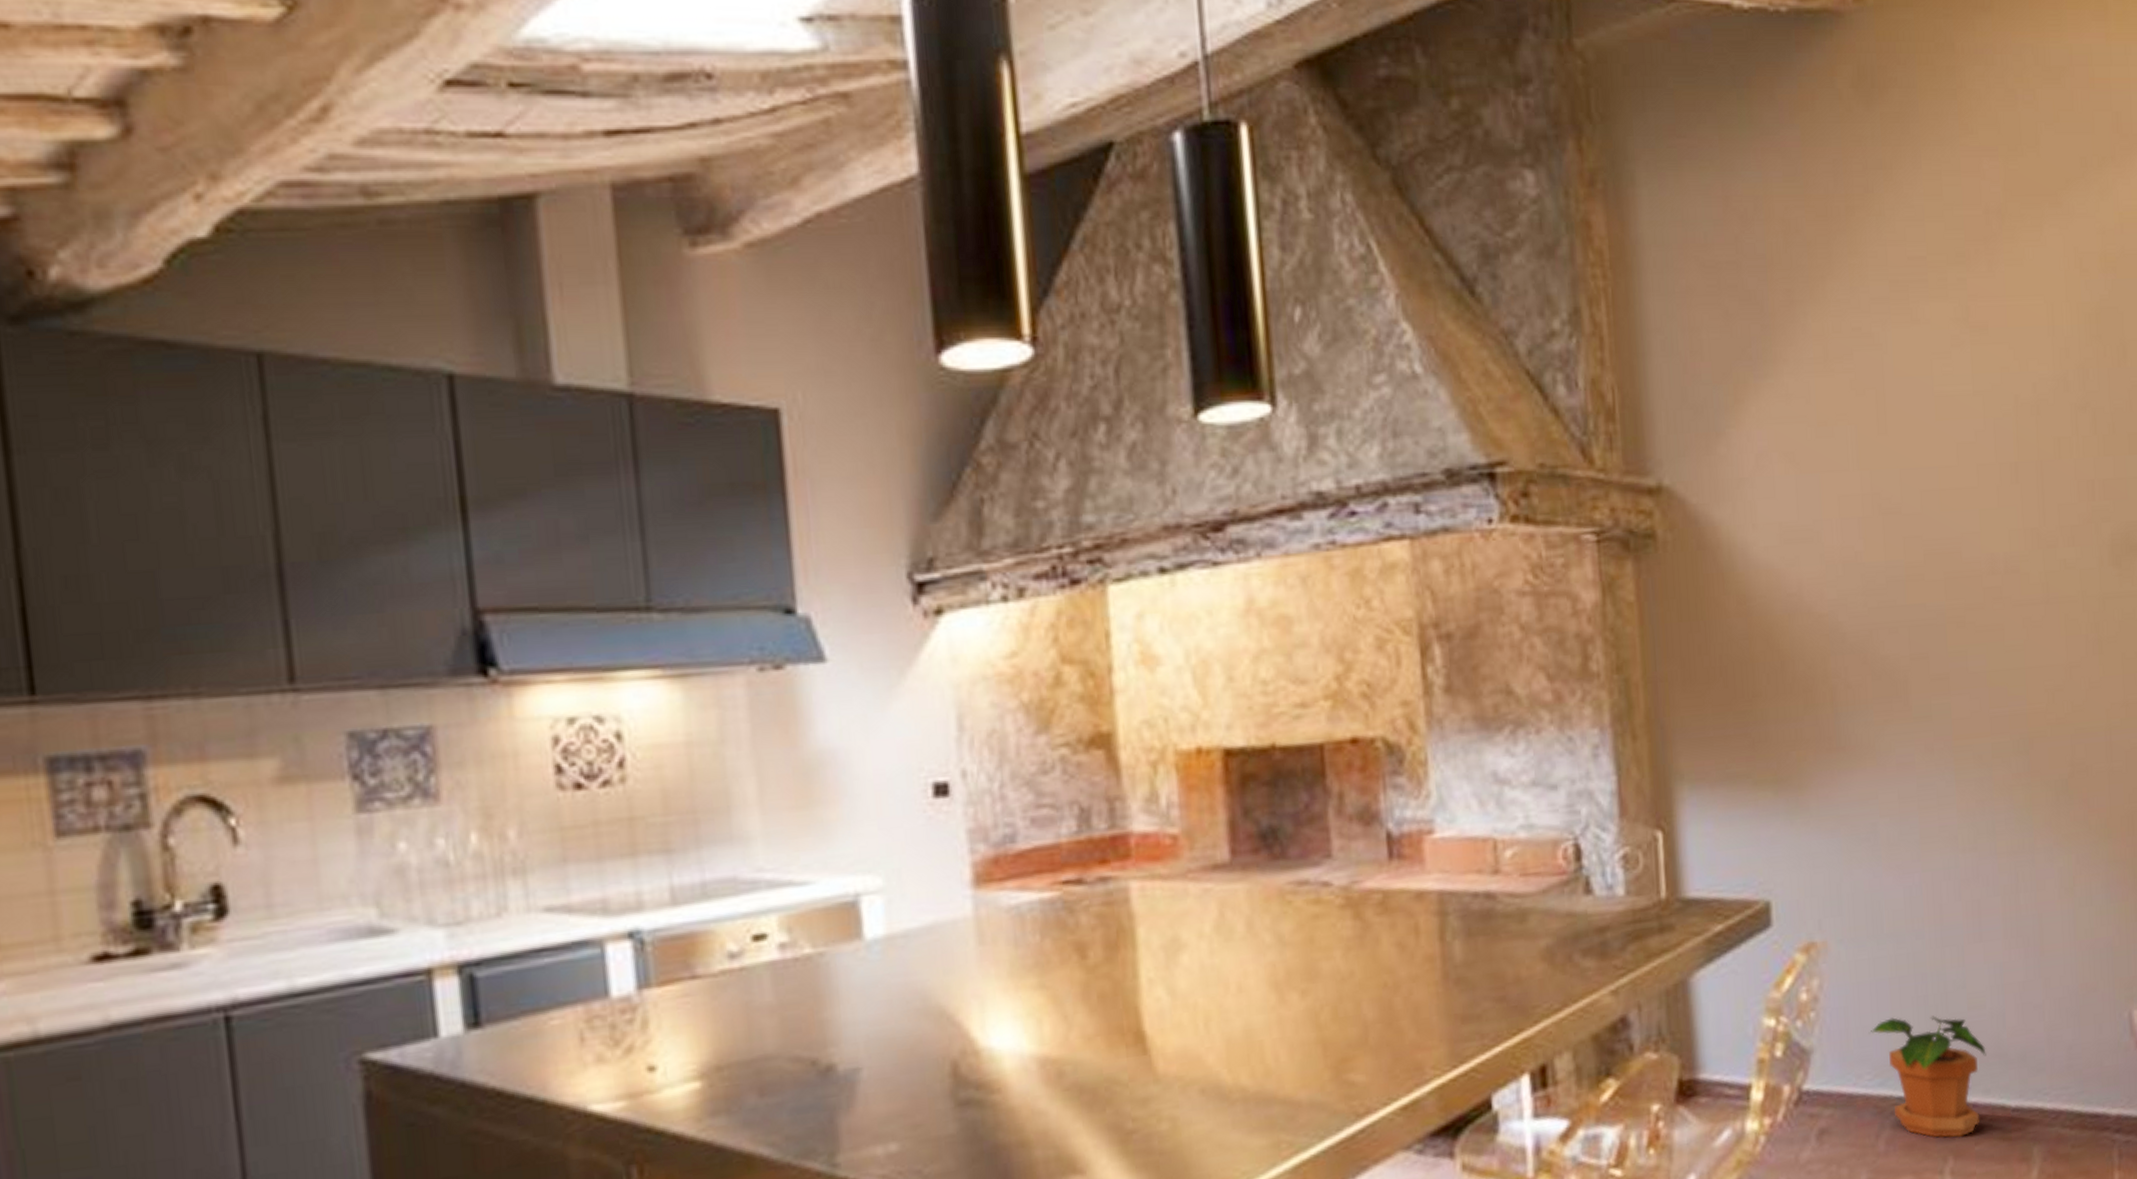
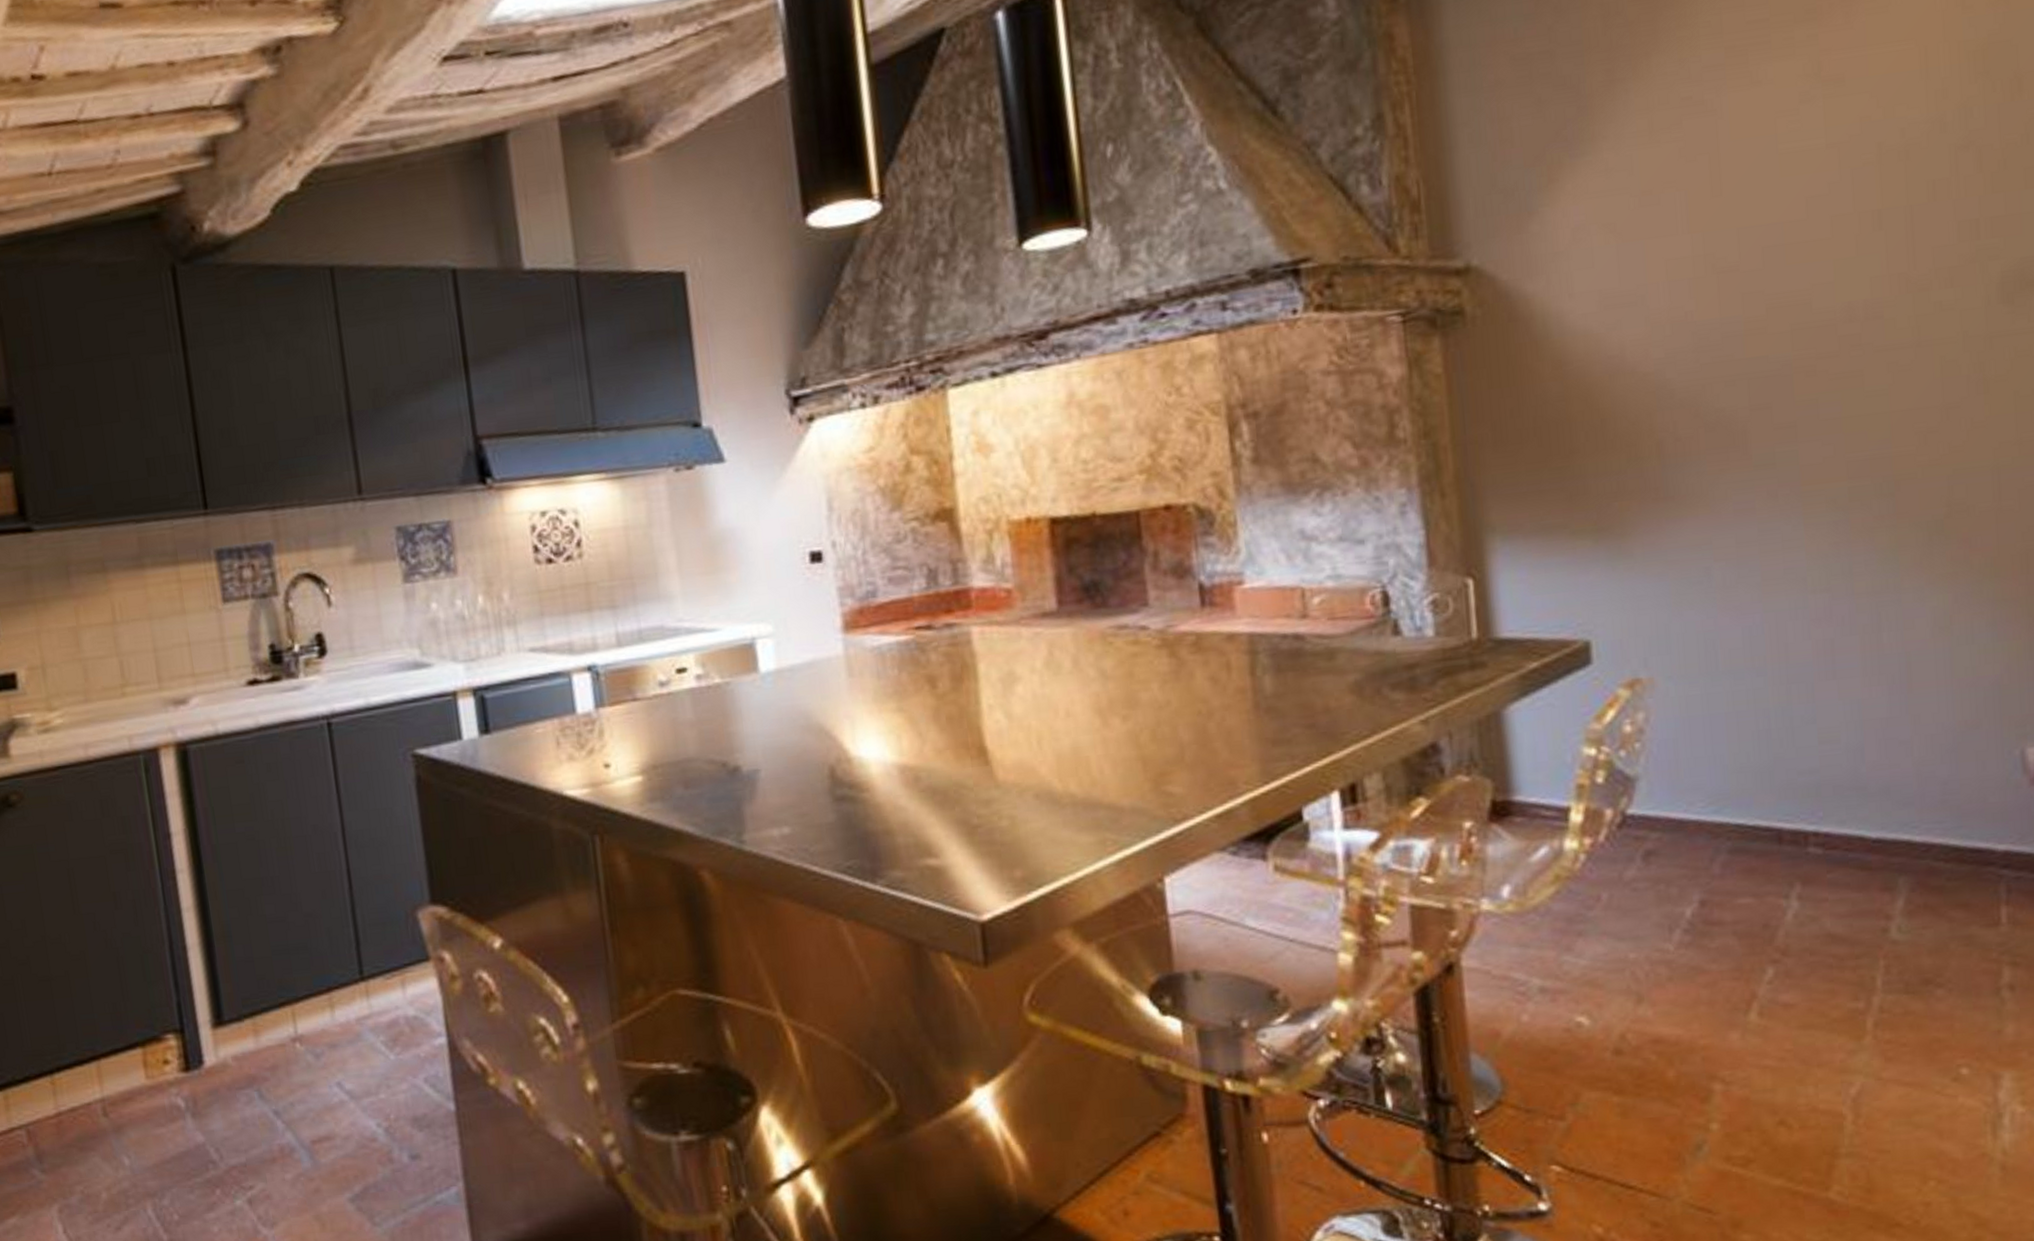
potted plant: present [1868,1016,1986,1138] -> none [1701,749,1841,865]

